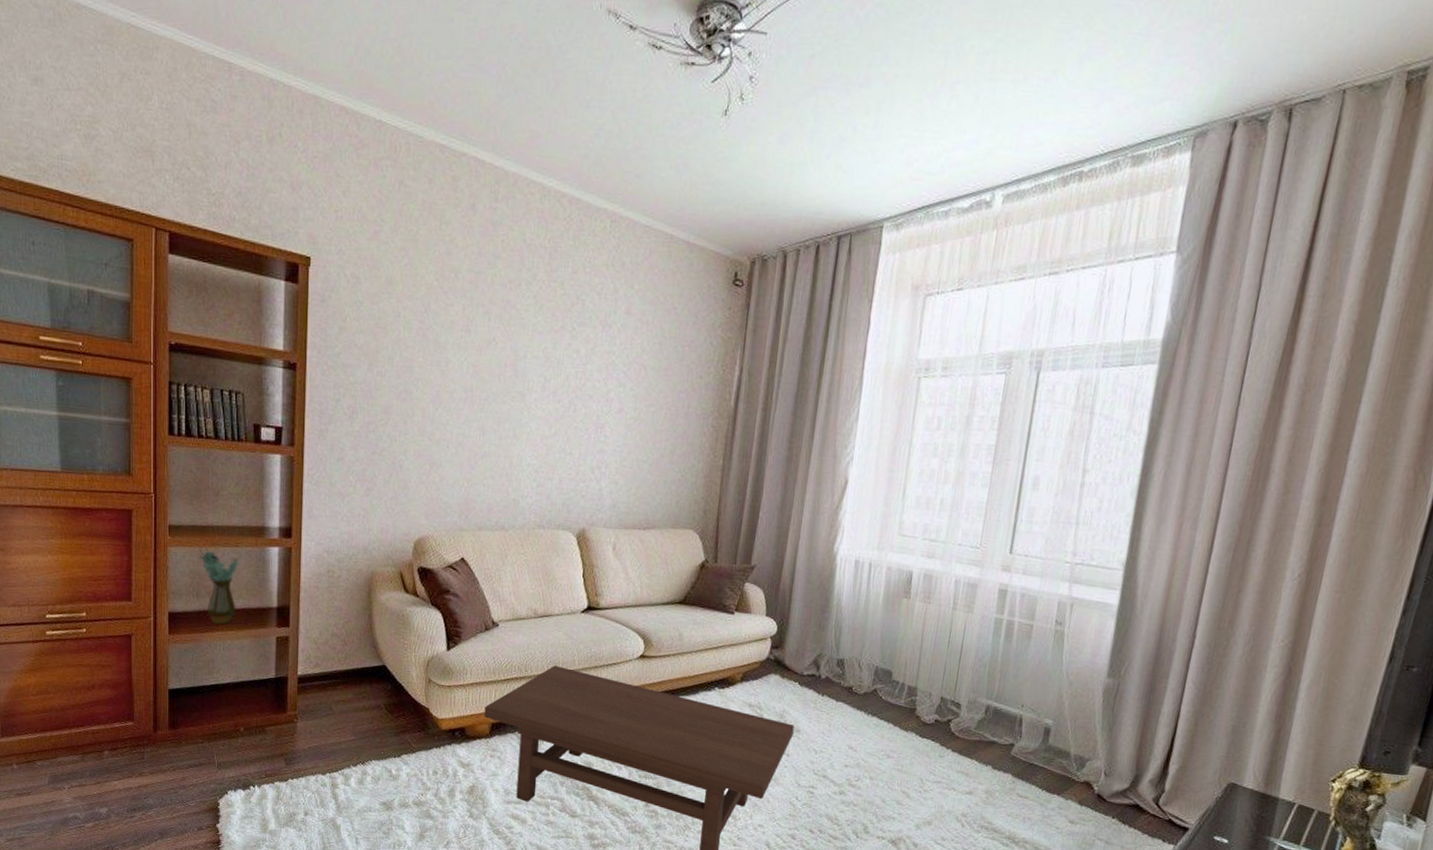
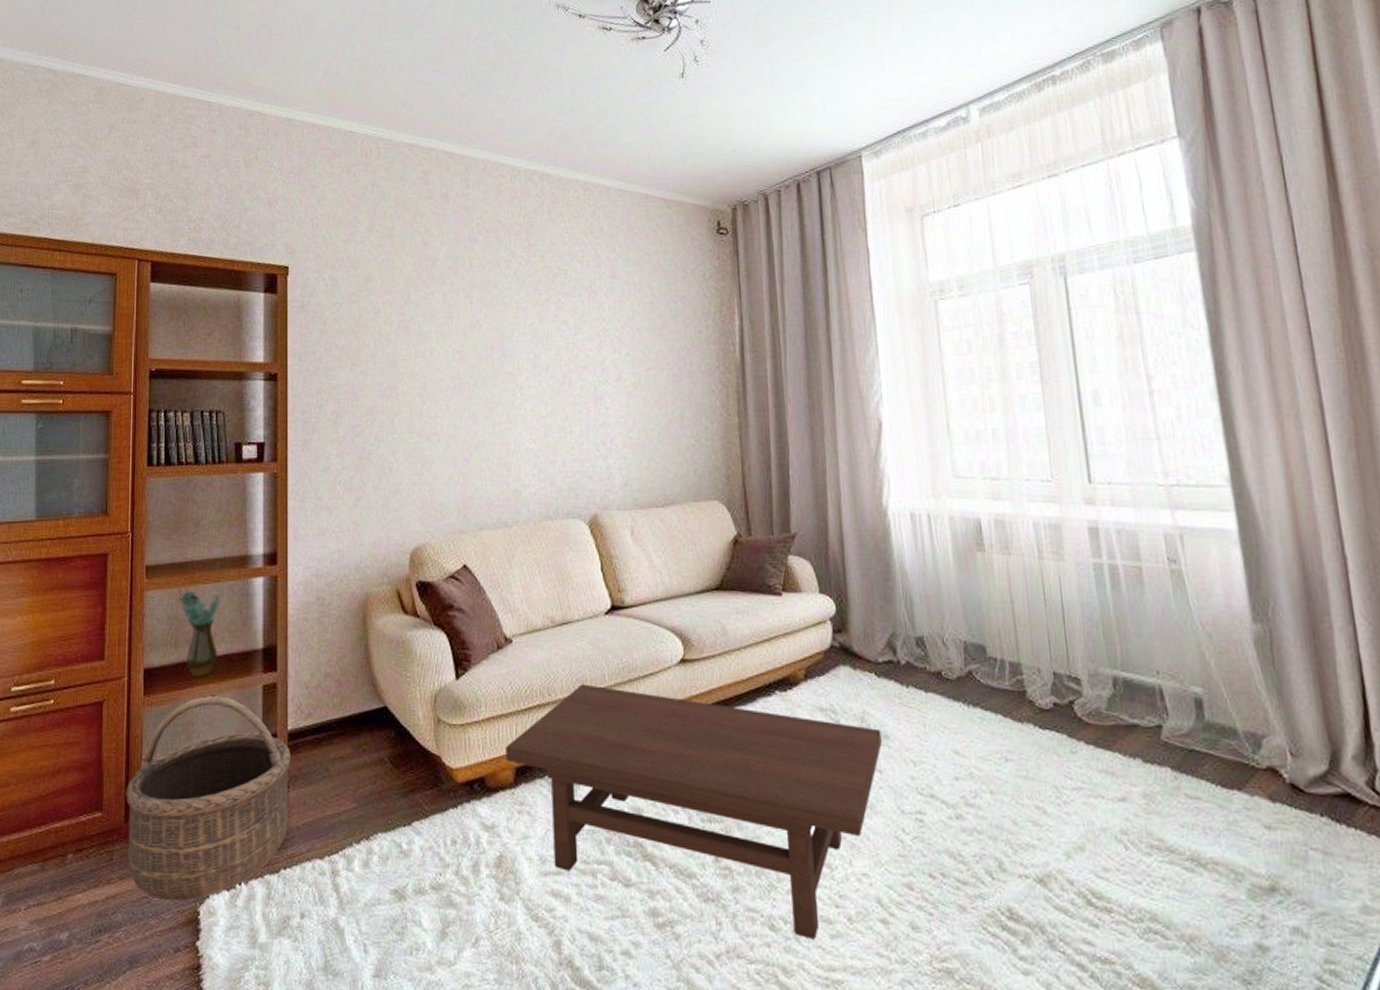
basket: none [154,640,300,794] -> present [126,696,290,901]

